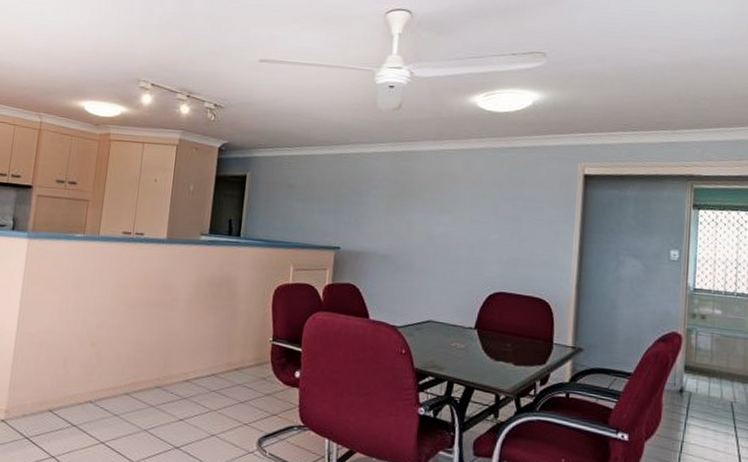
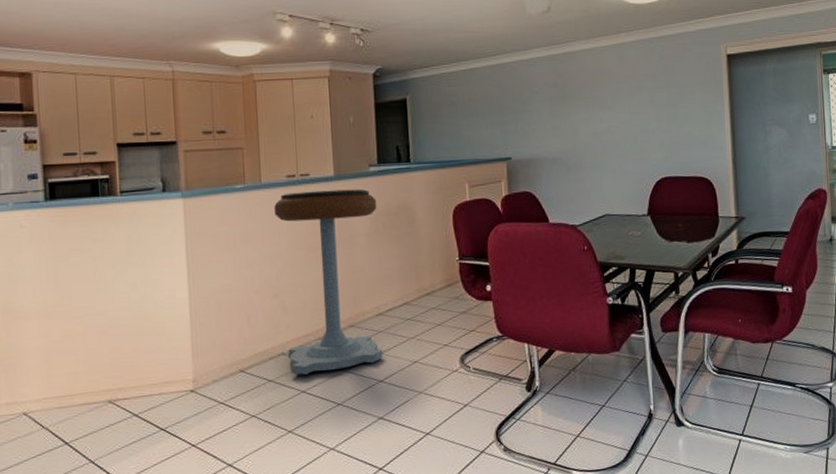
bar stool: none [94,248,202,428] -> present [274,189,383,375]

